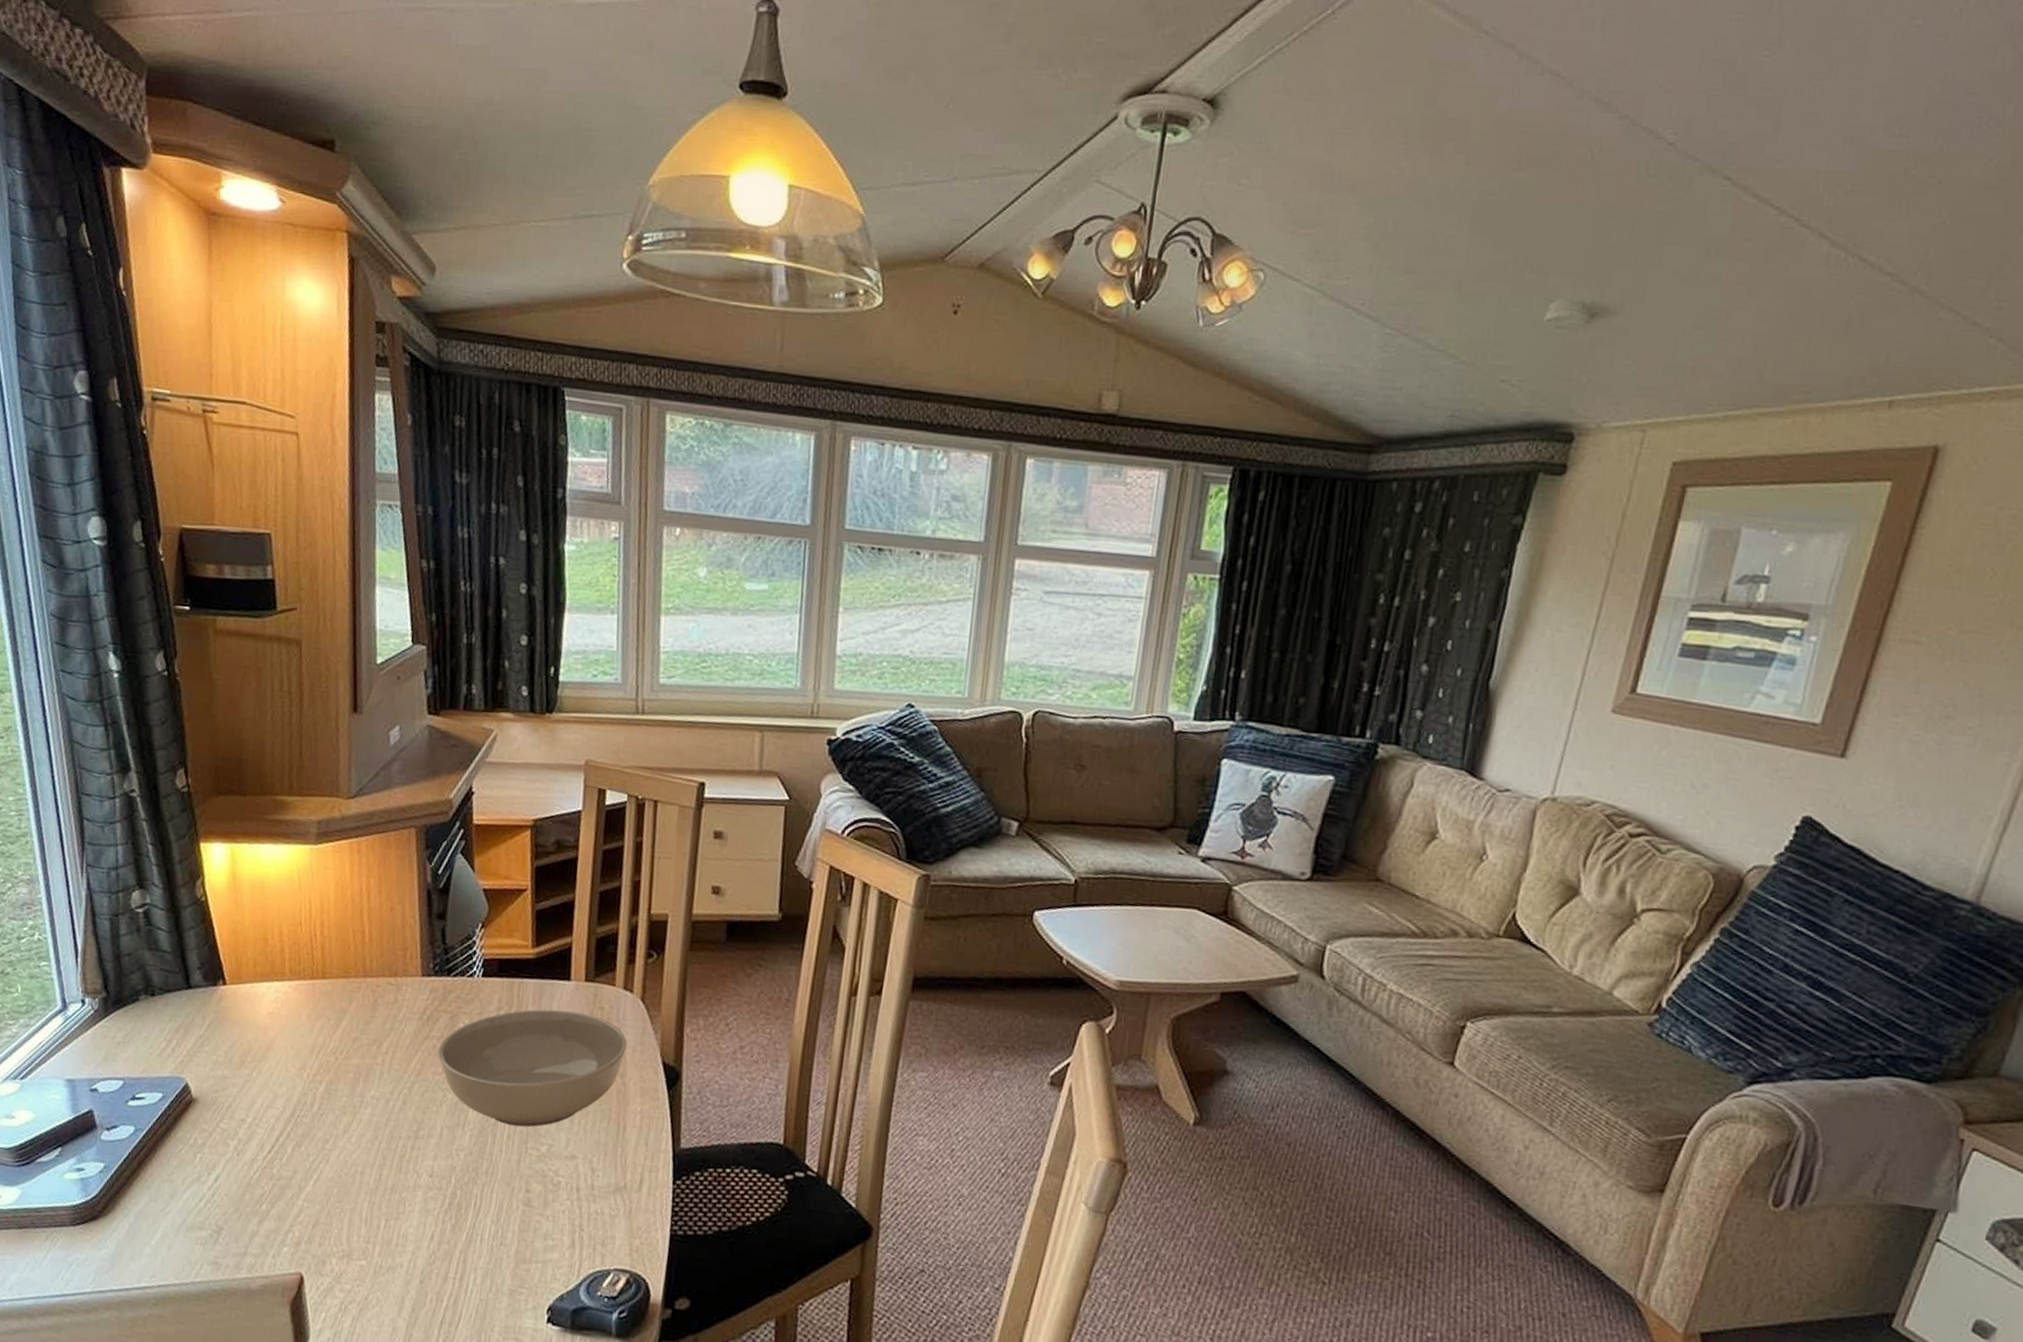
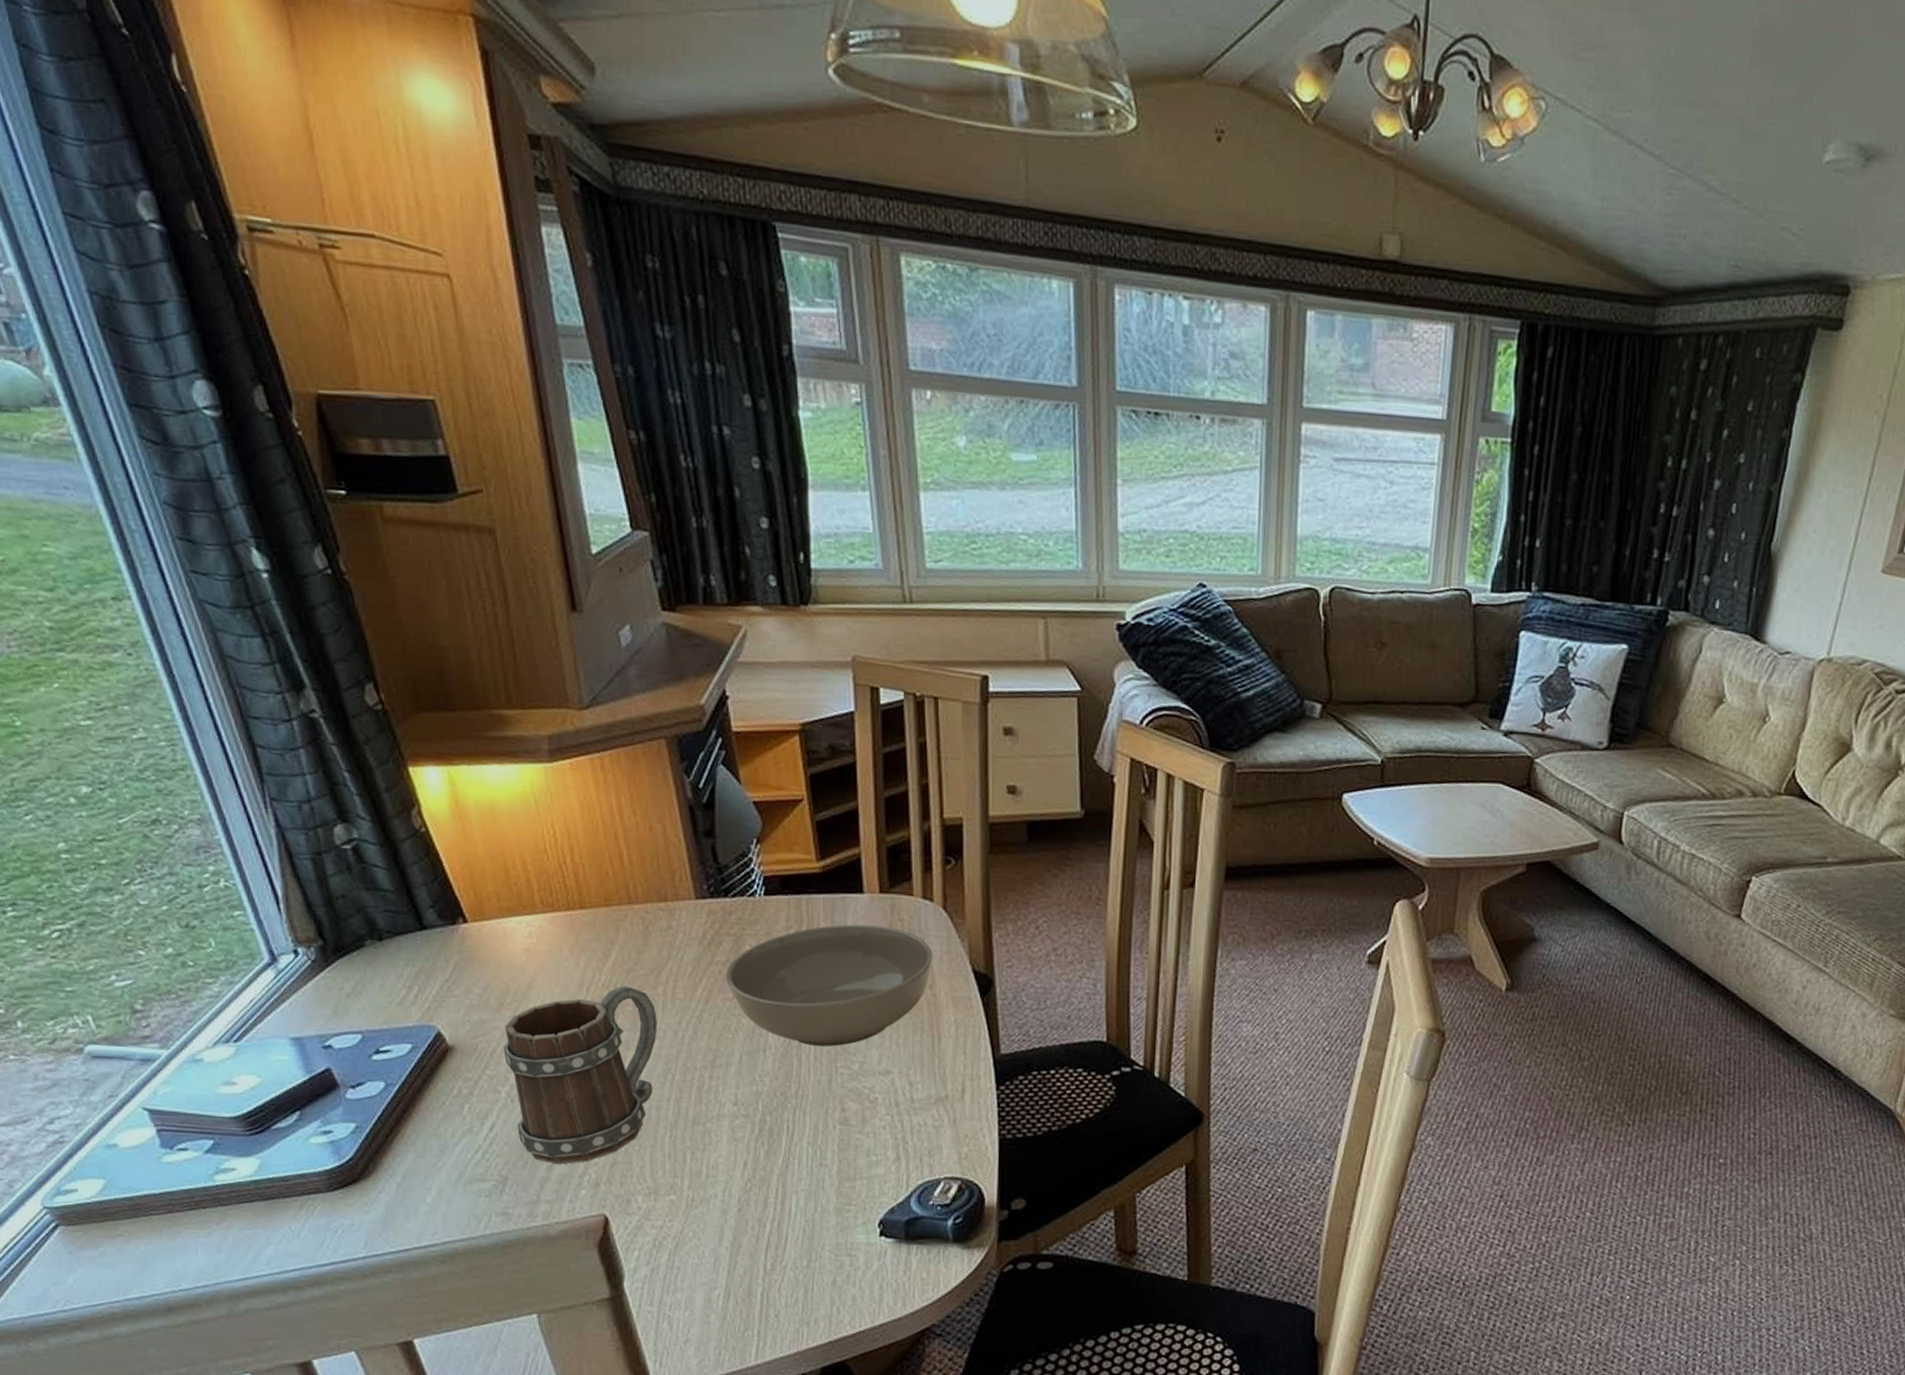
mug: none [237,1053,374,1220] -> present [503,986,658,1165]

